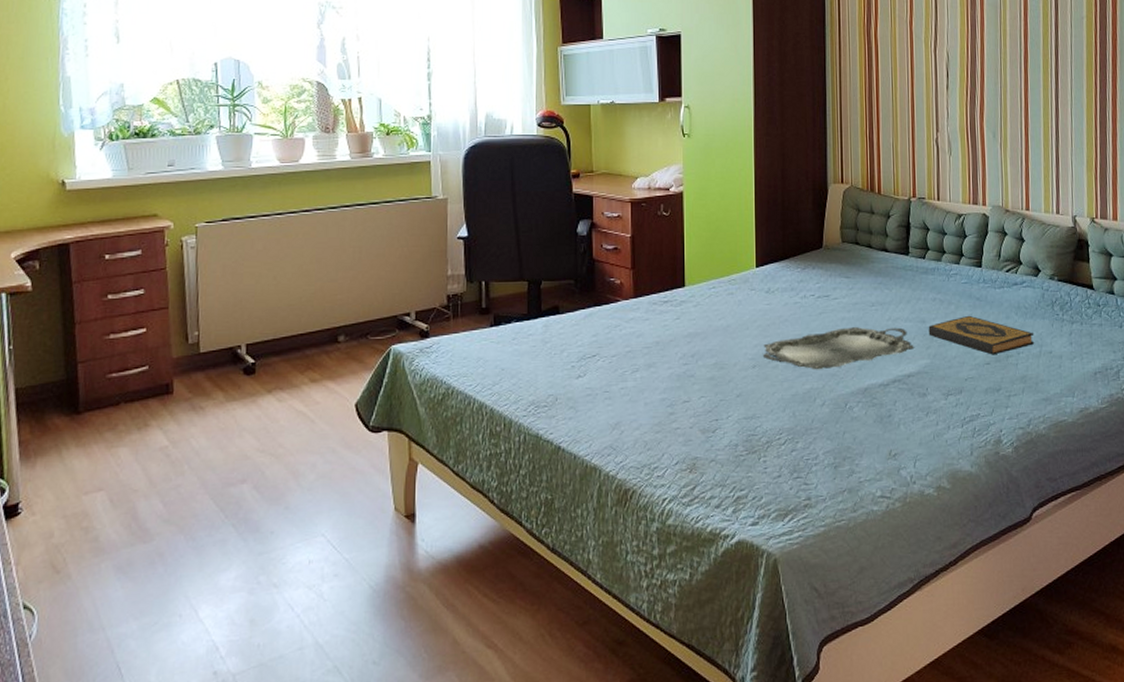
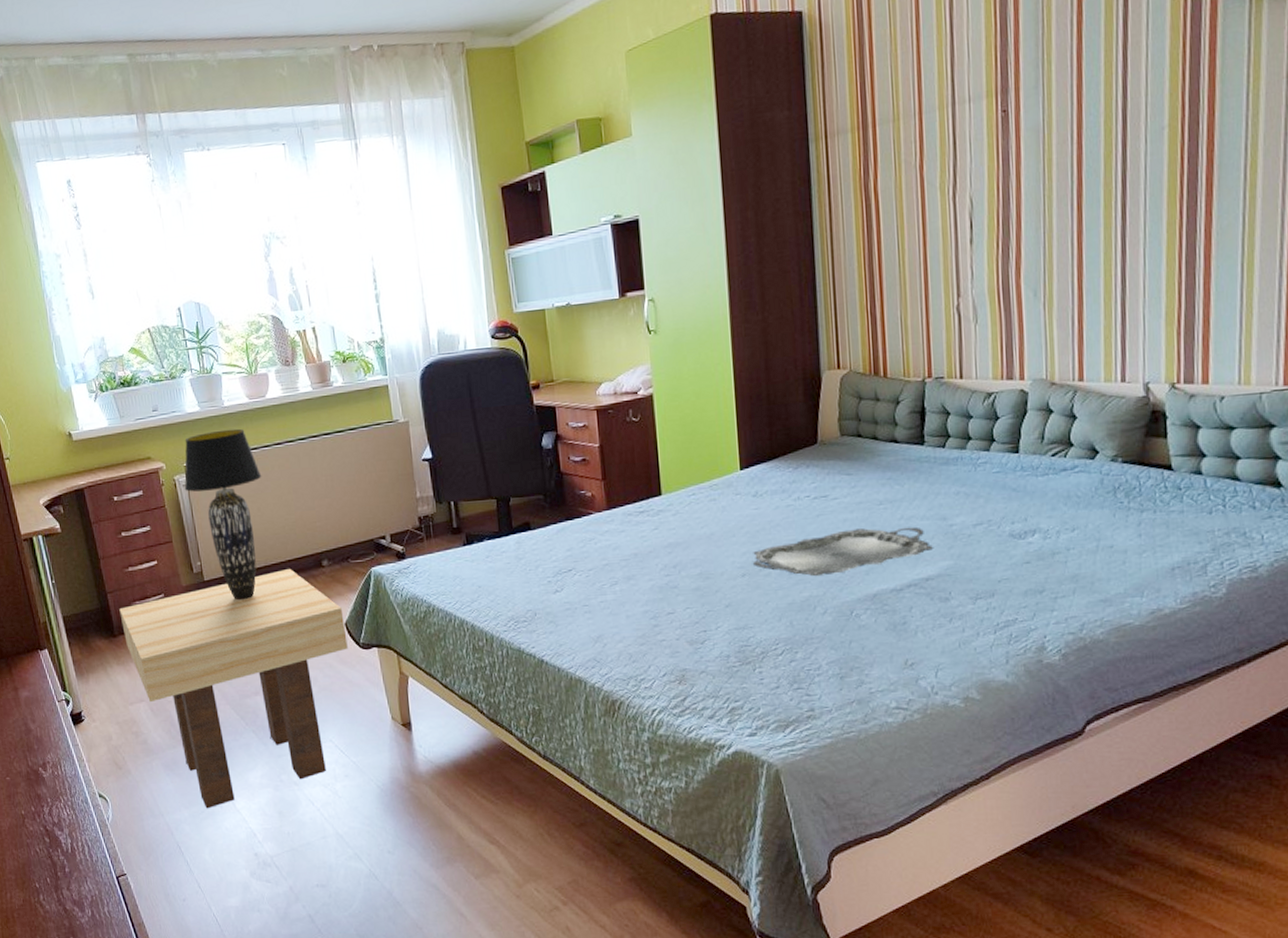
side table: none [89,344,356,619] -> present [119,569,348,809]
table lamp: none [192,192,284,376] -> present [184,428,262,601]
hardback book: present [928,315,1035,355] -> none [950,508,1090,553]

